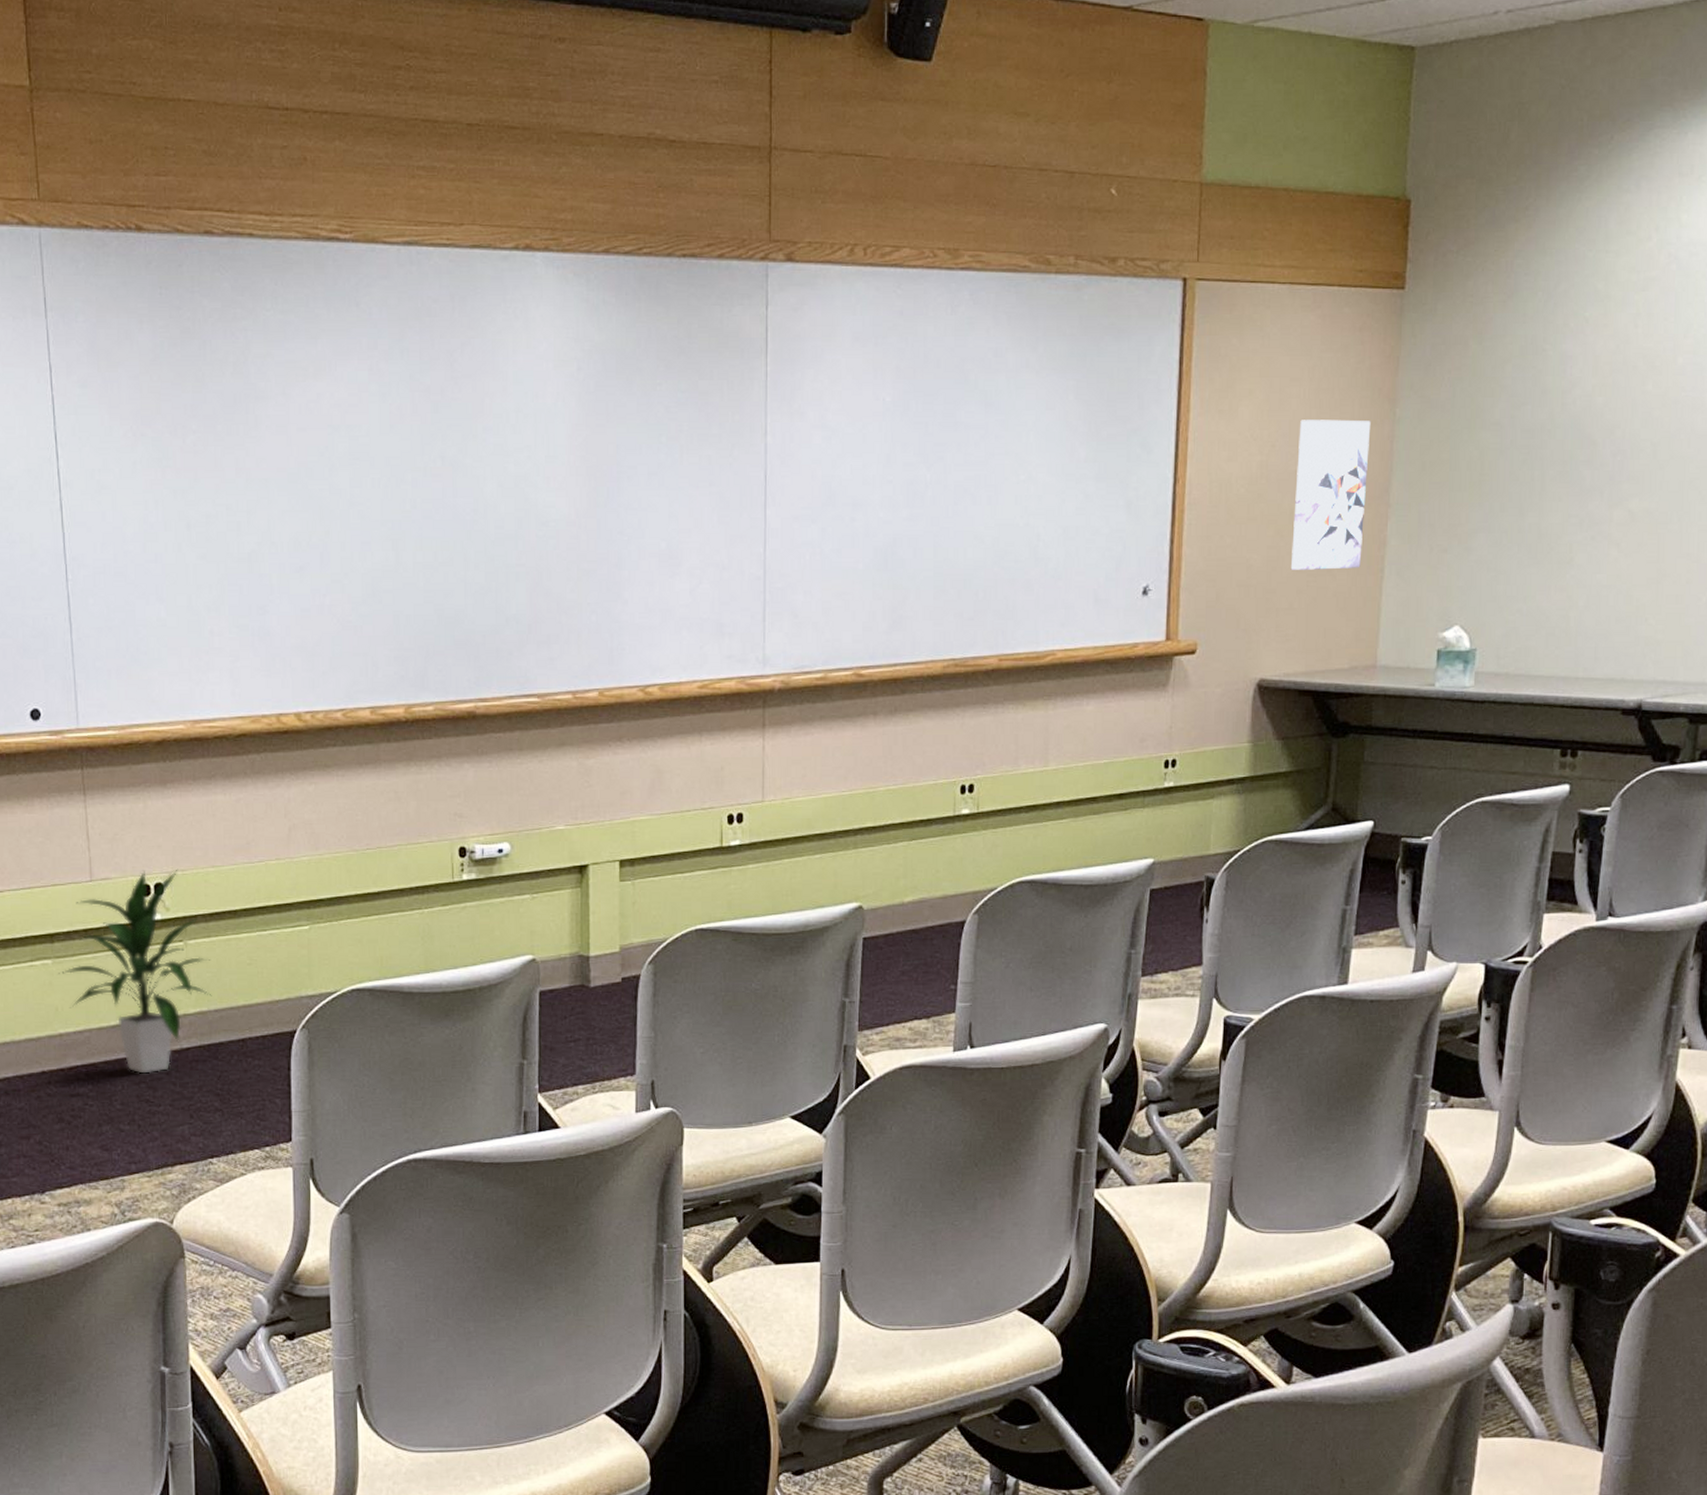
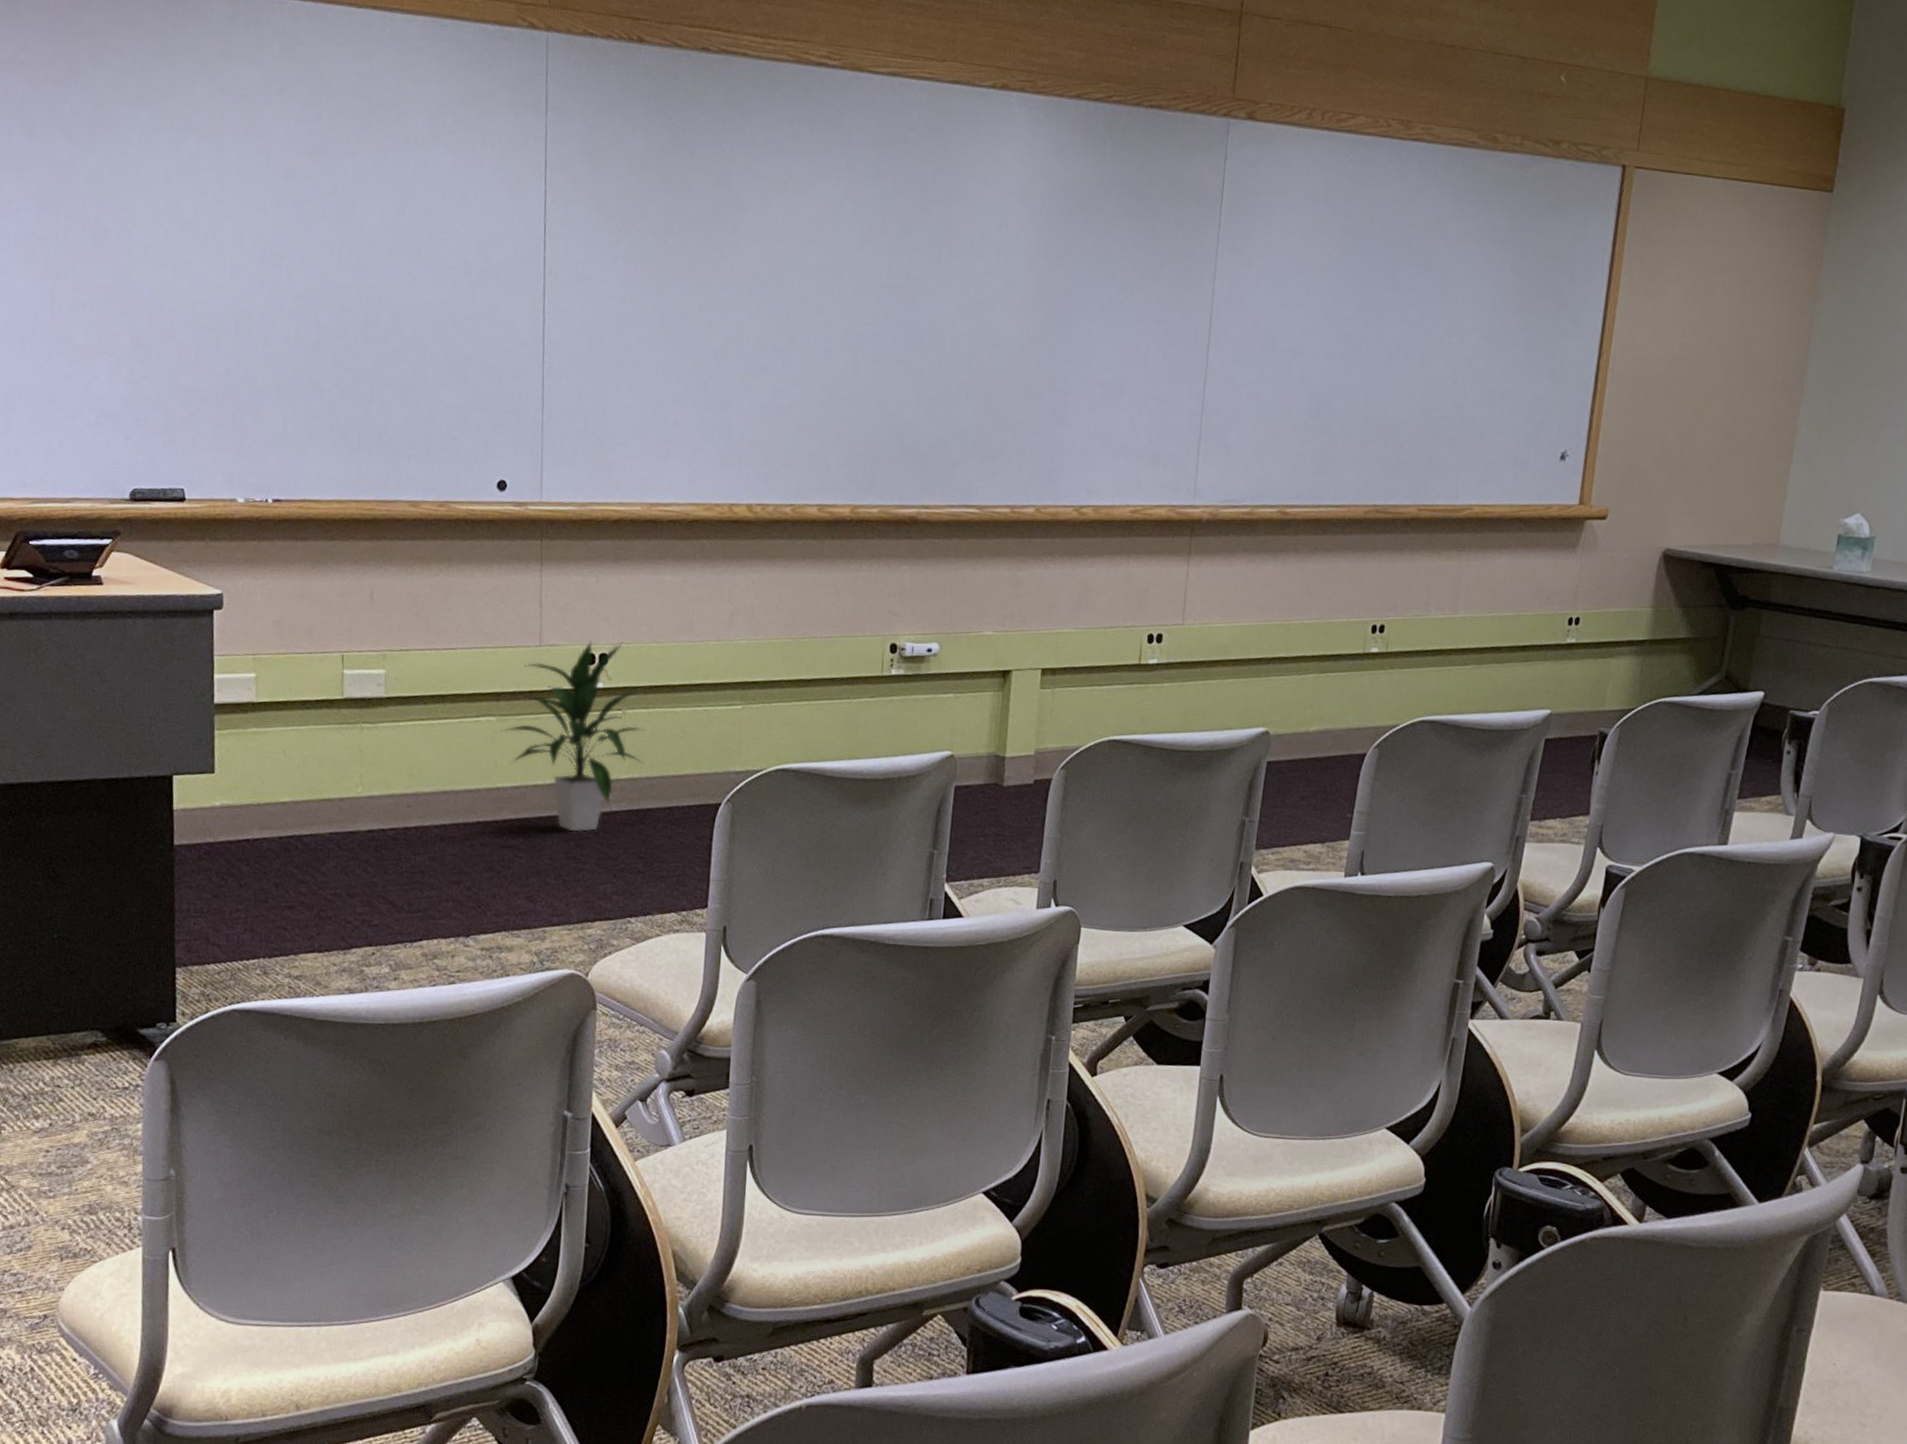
wall art: present [1290,419,1371,570] -> none [1703,307,1791,451]

